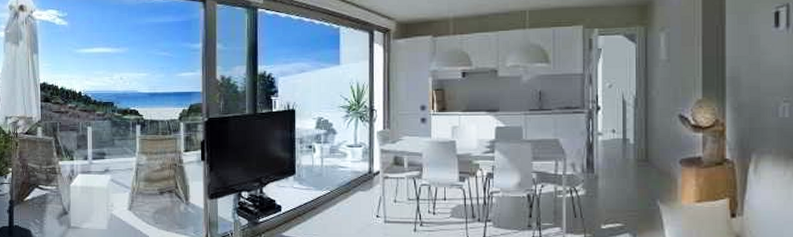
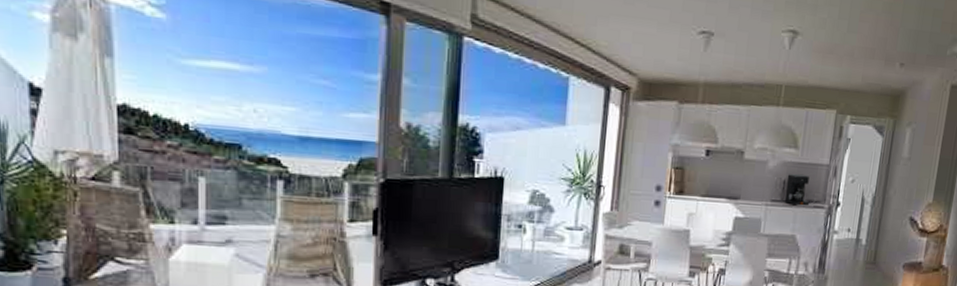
coffee maker: none [542,84,569,113] -> present [784,173,810,206]

